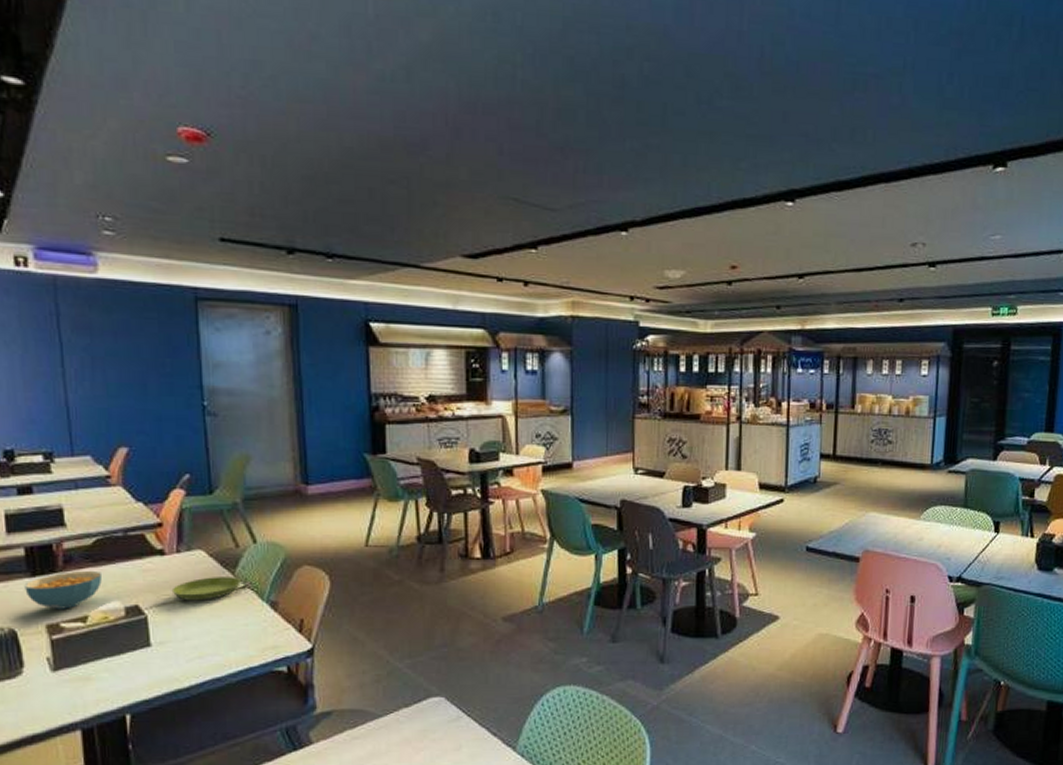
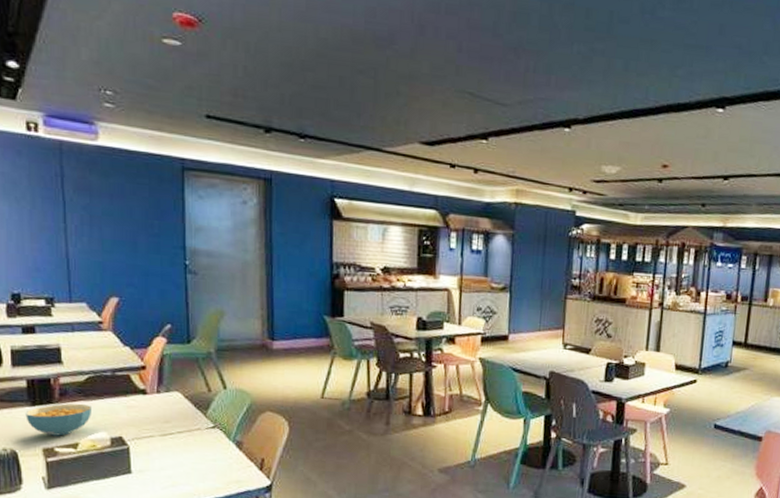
saucer: present [171,577,242,601] -> none [151,416,213,437]

